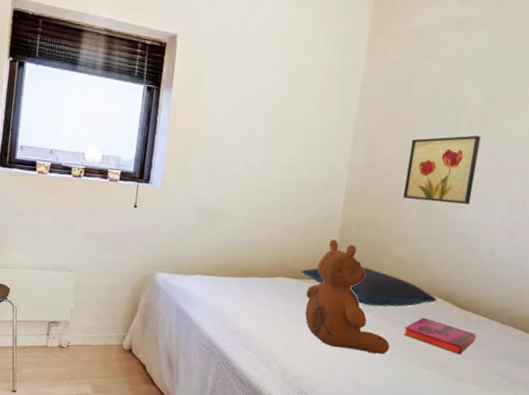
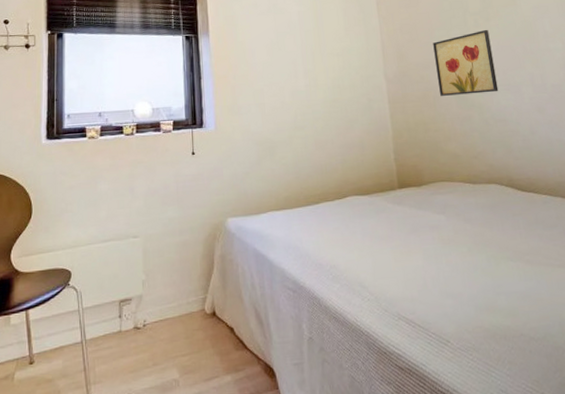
pillow: present [301,267,438,307] -> none [368,169,500,207]
teddy bear: present [305,239,390,354] -> none [378,148,472,260]
hardback book: present [404,317,477,355] -> none [479,208,547,239]

